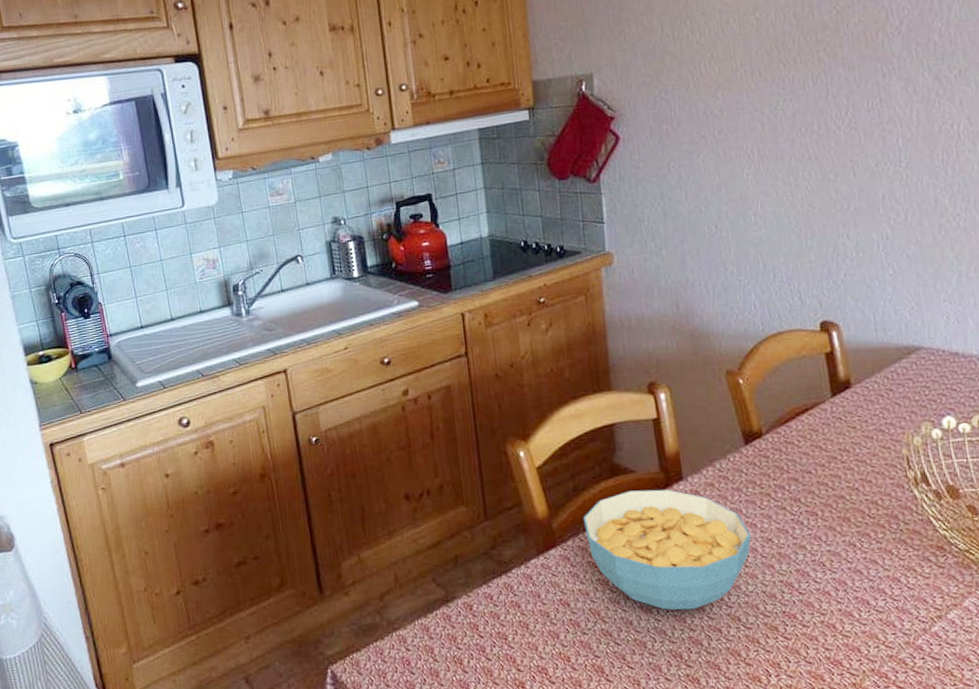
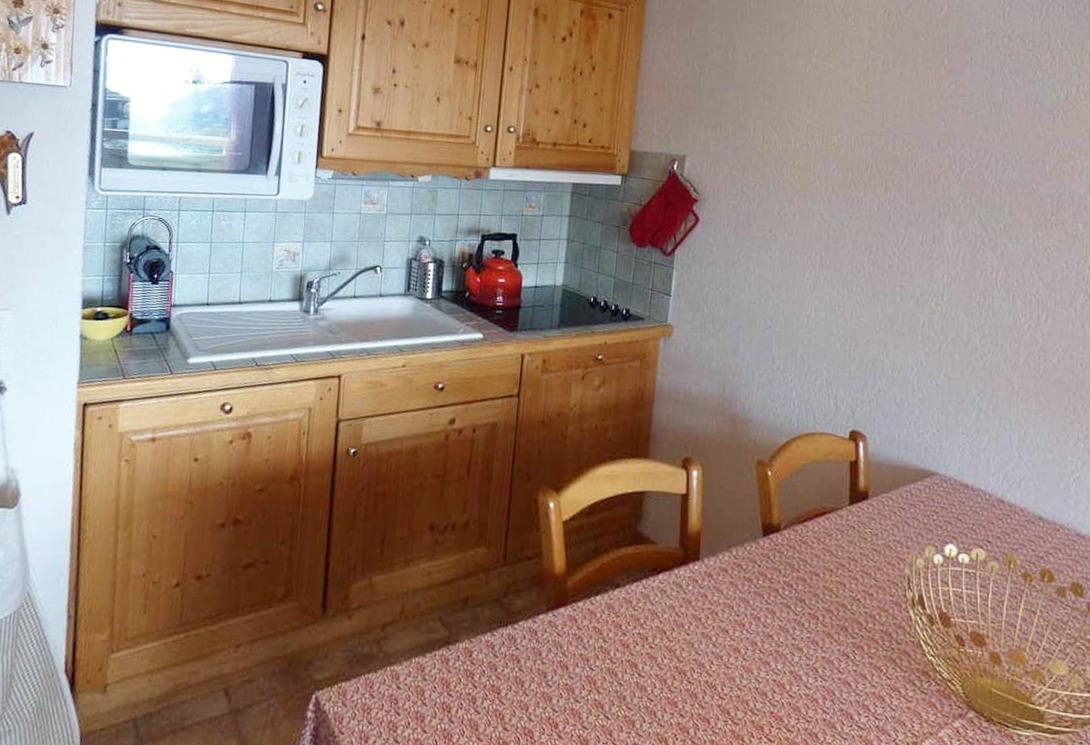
cereal bowl: present [583,489,751,611] -> none [597,561,754,695]

